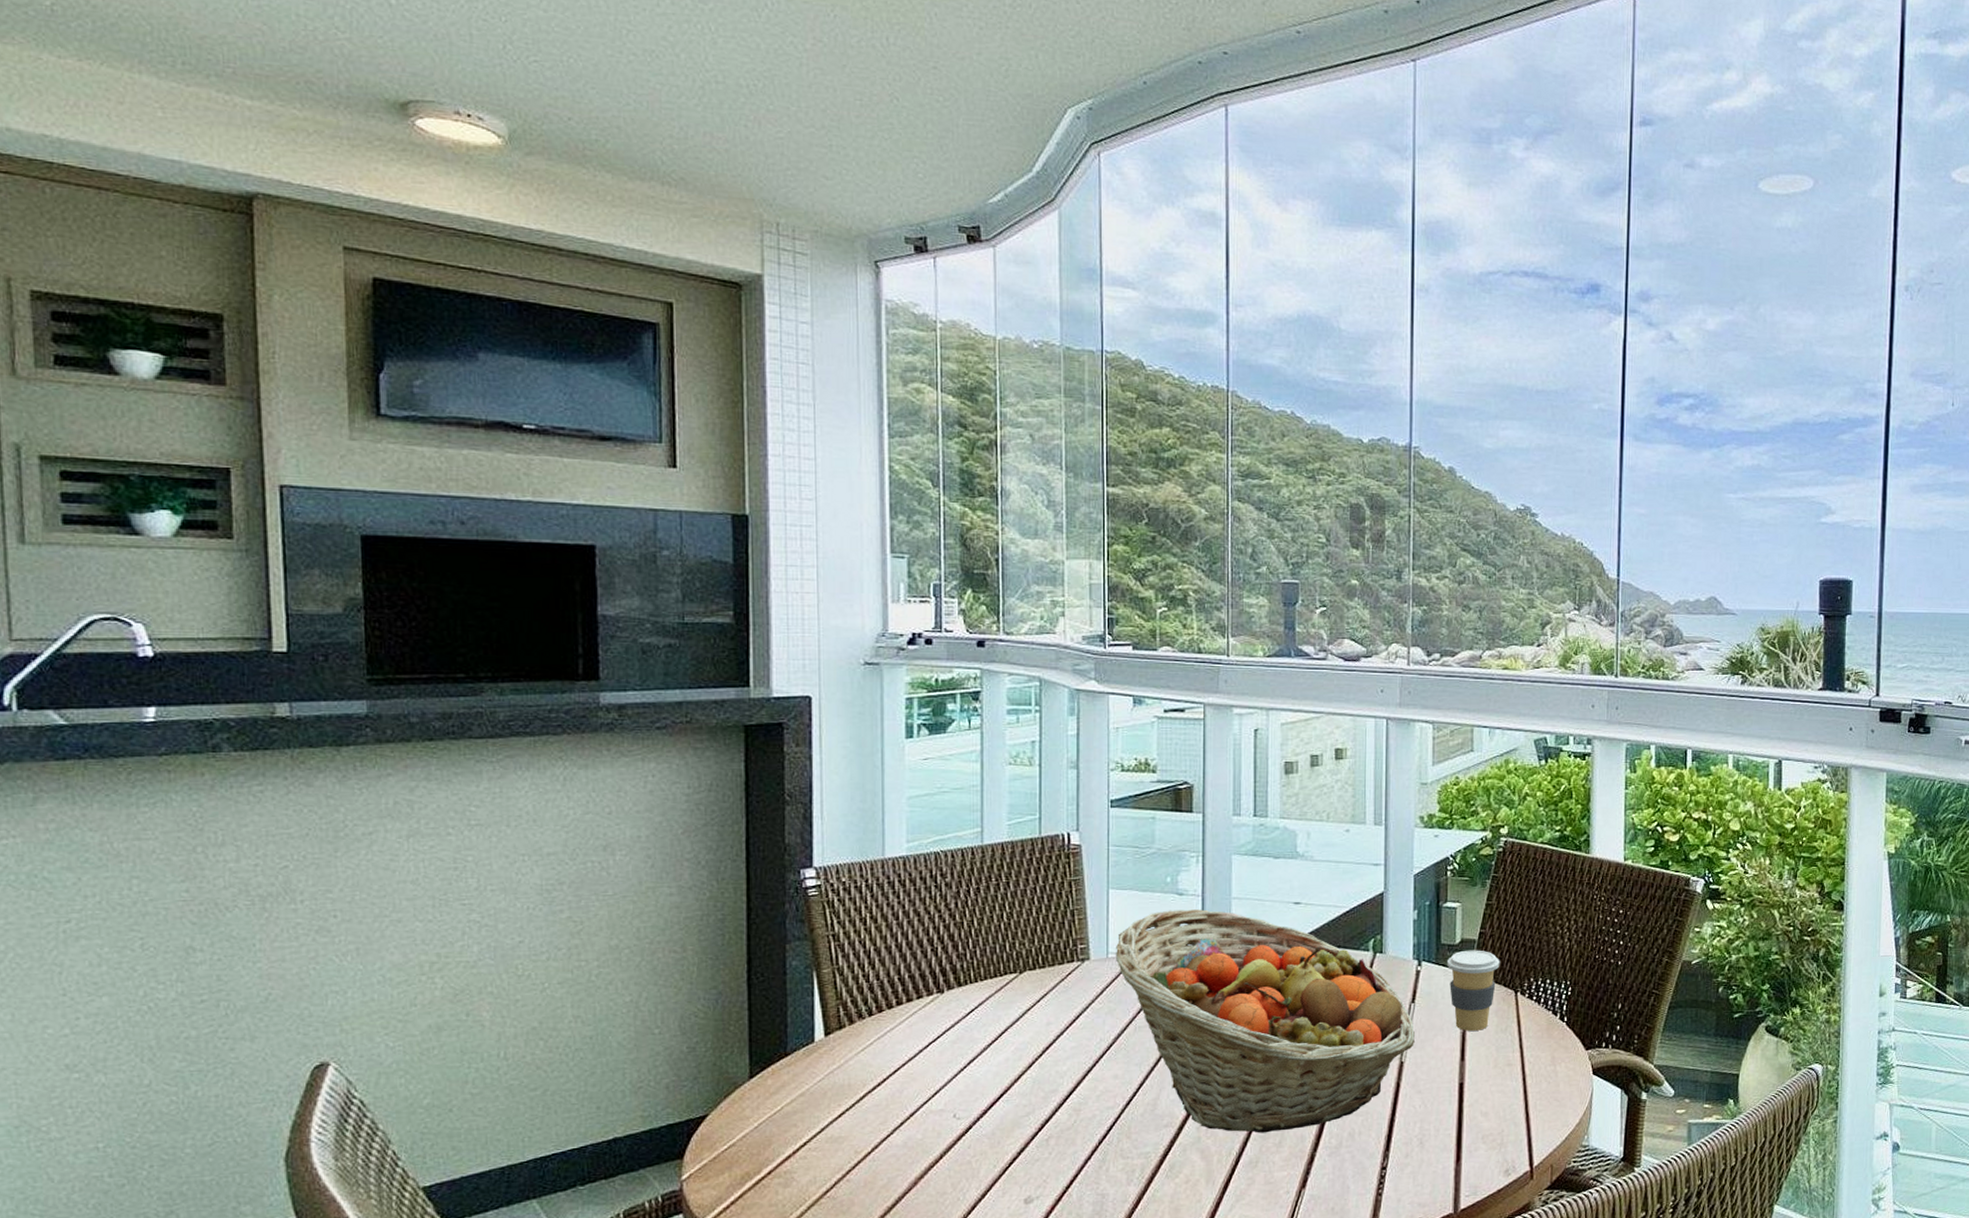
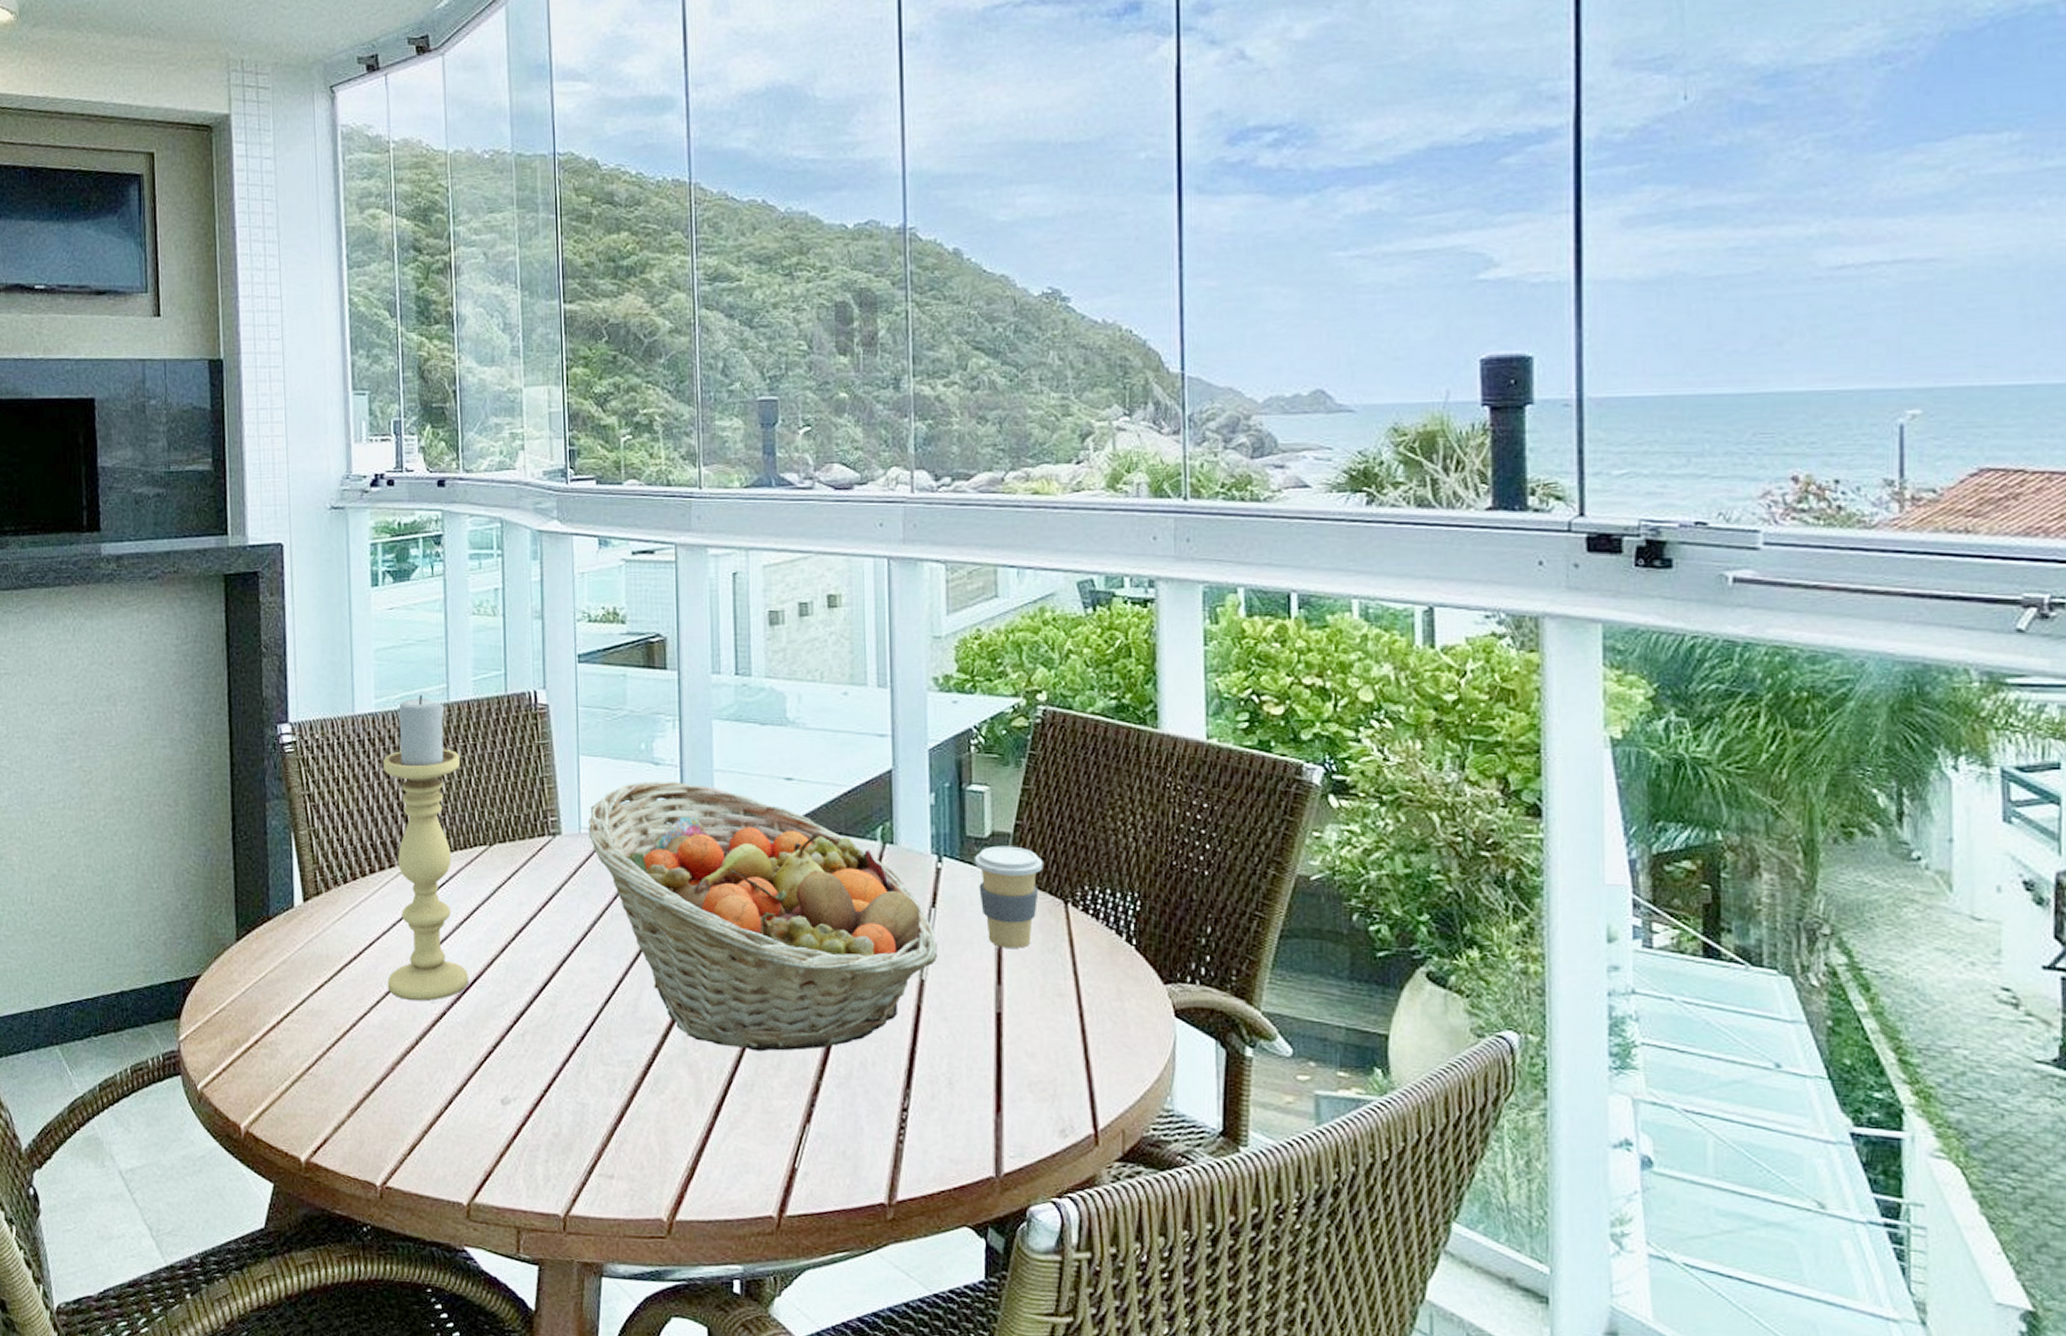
candle holder: none [912,838,995,1119] -> present [383,694,469,1001]

